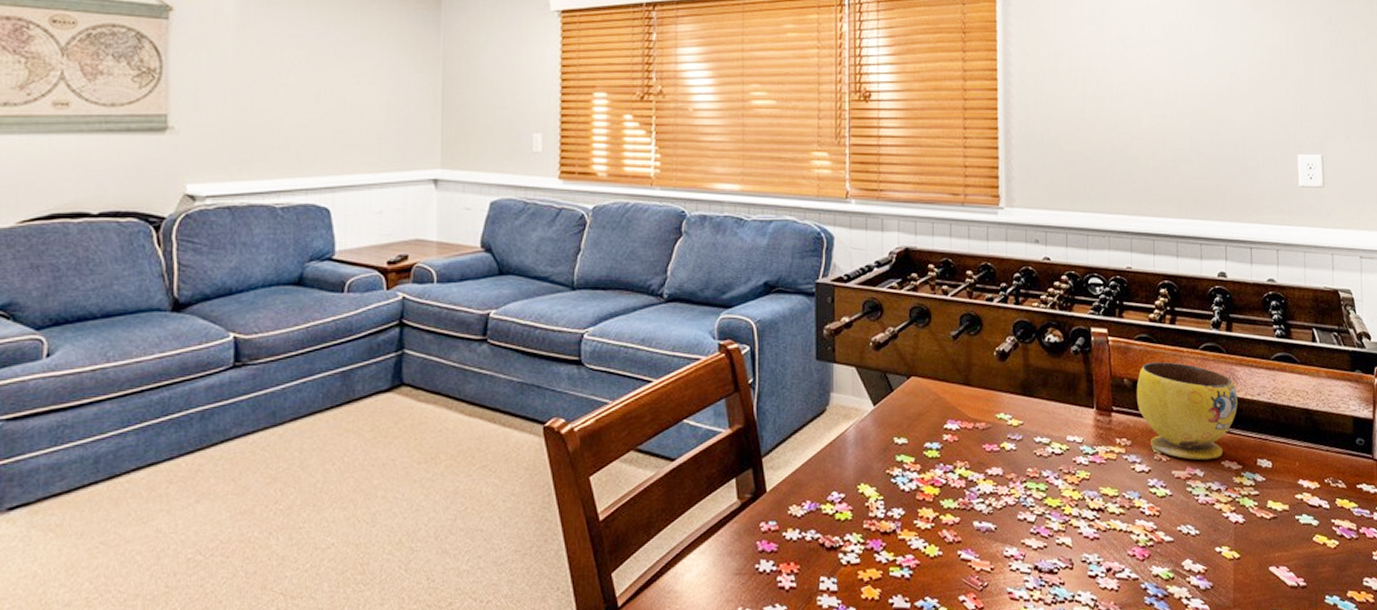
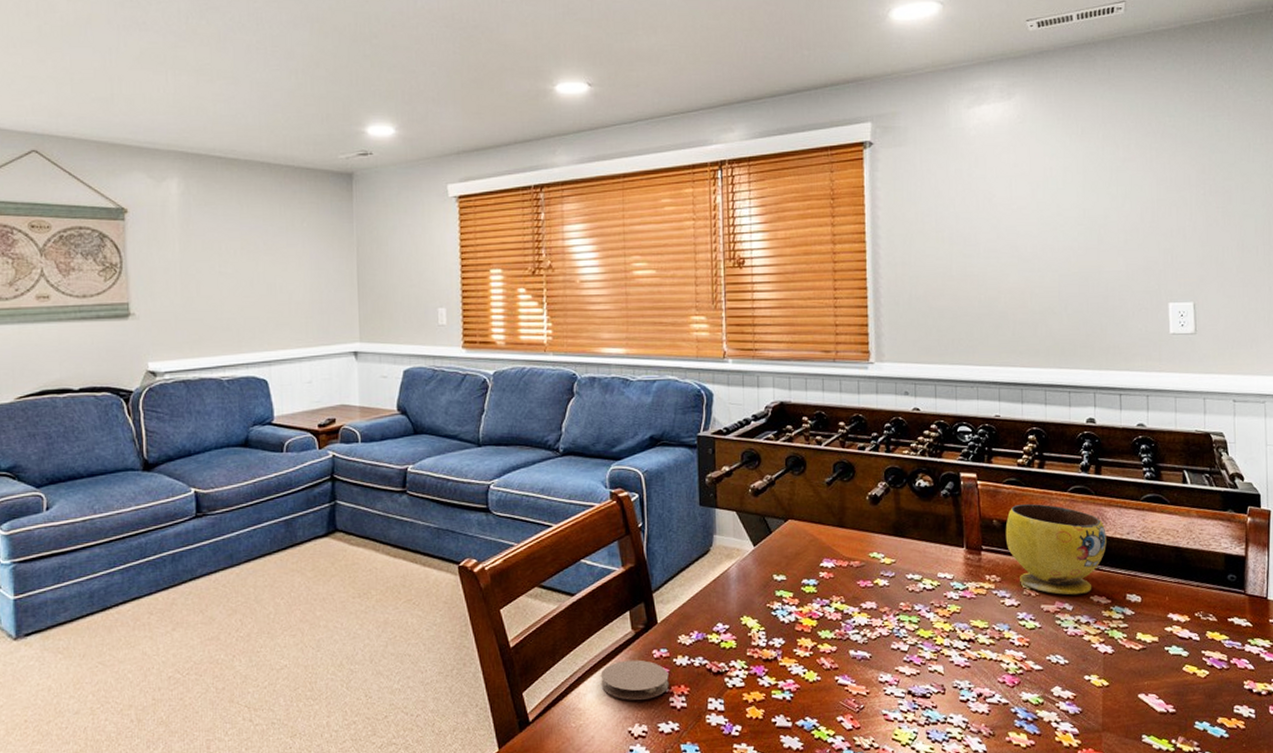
coaster: none [701,533,777,580] -> present [600,659,669,700]

